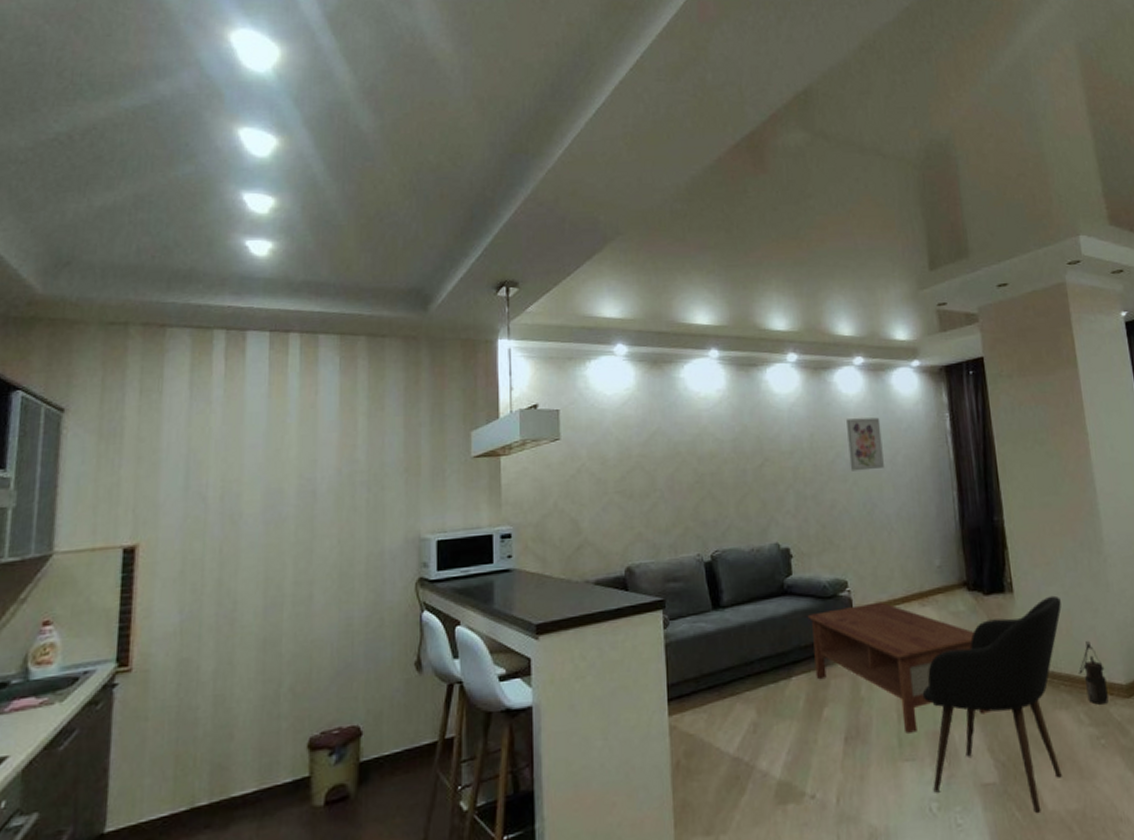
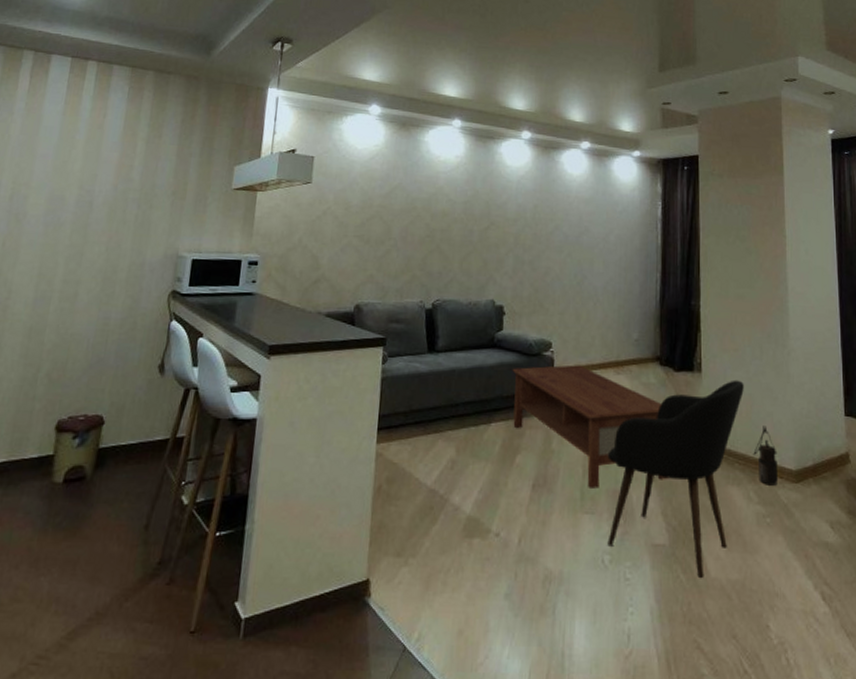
wall art: present [847,417,884,471] -> none [566,196,599,245]

